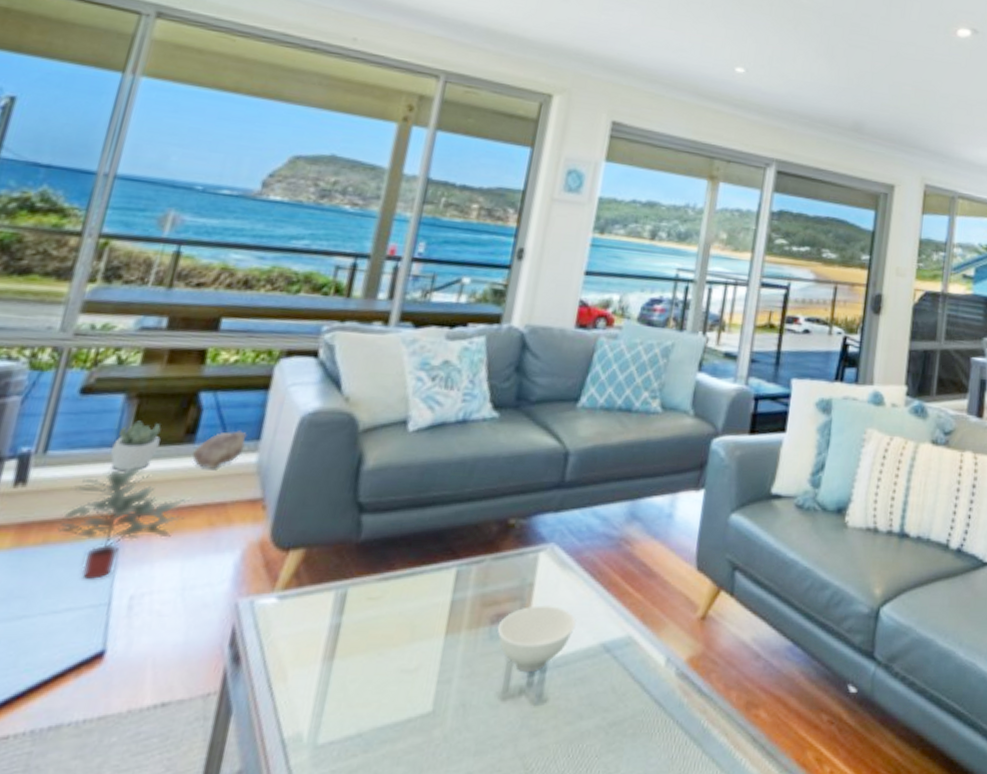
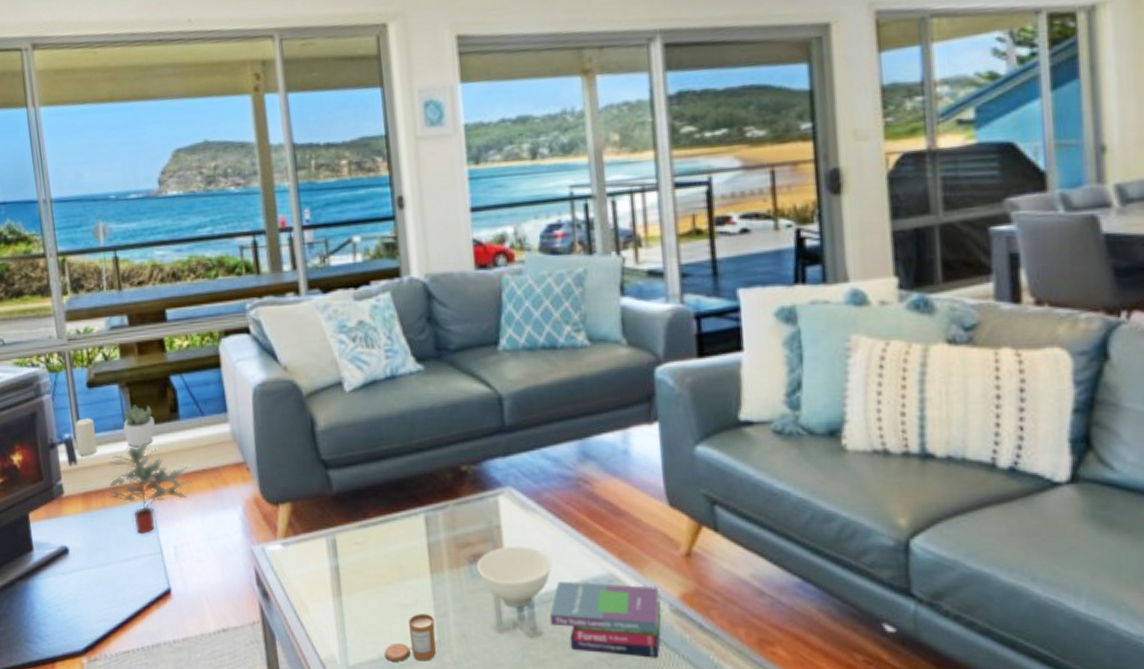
candle: none [32,430,74,476] -> present [75,418,98,455]
seashell: present [191,430,247,469] -> none [180,405,218,440]
candle: none [364,680,435,738] -> present [384,614,437,662]
books: none [557,644,670,725] -> present [549,582,663,658]

